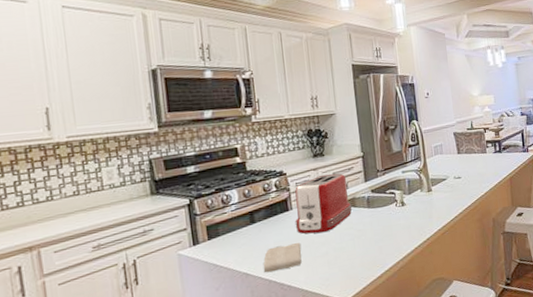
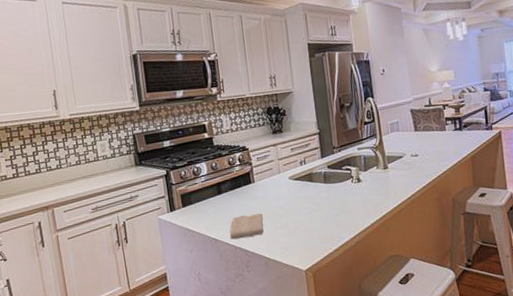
toaster: present [295,173,353,234] -> none [256,149,310,206]

